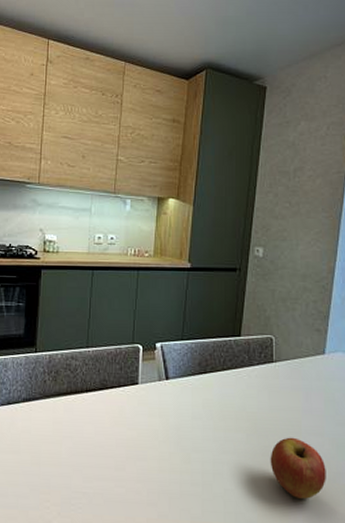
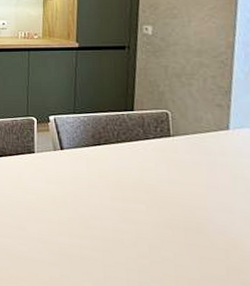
apple: present [270,437,326,499] -> none [173,211,240,277]

